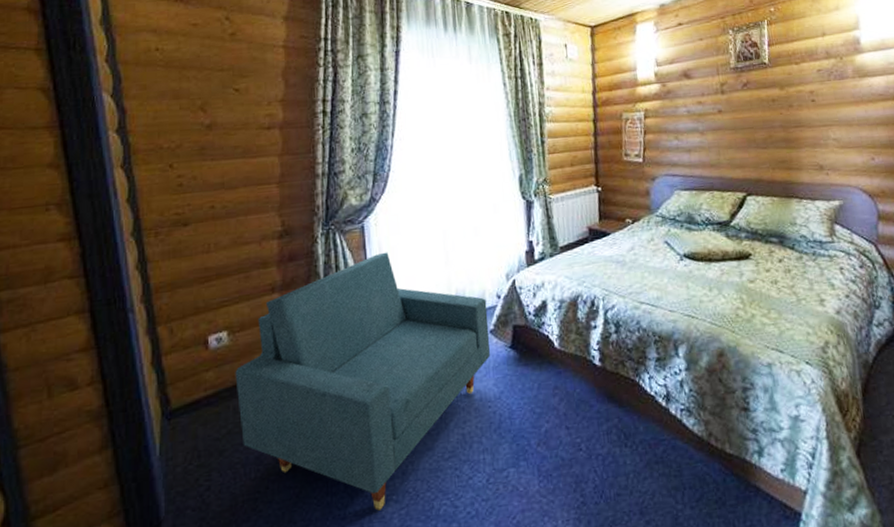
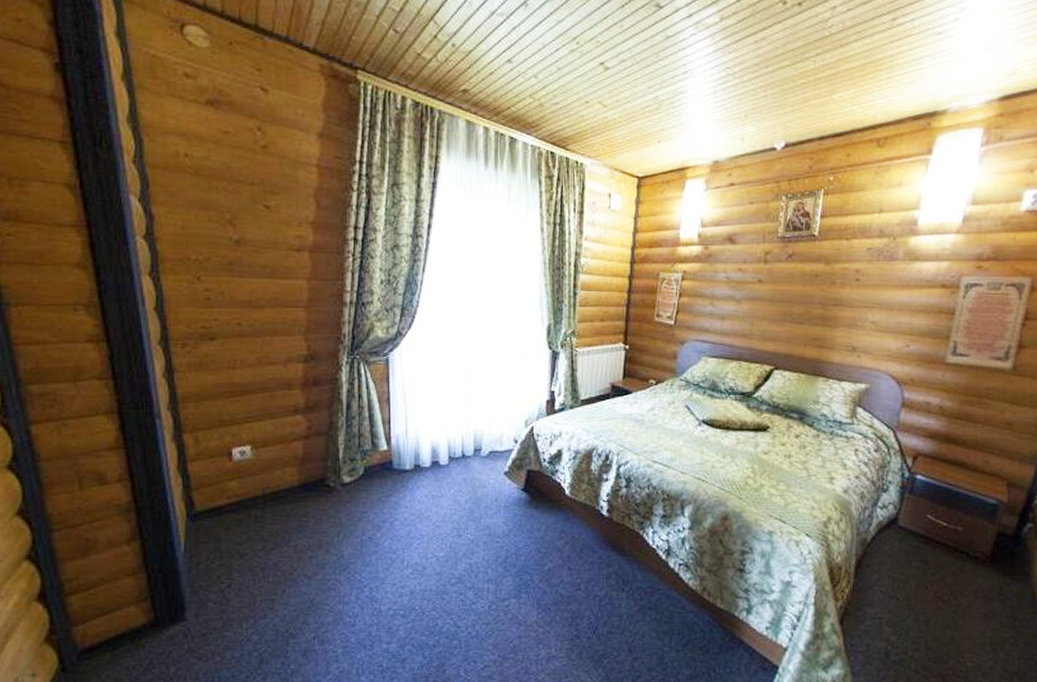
armchair: present [235,252,490,511] -> none [257,387,504,622]

